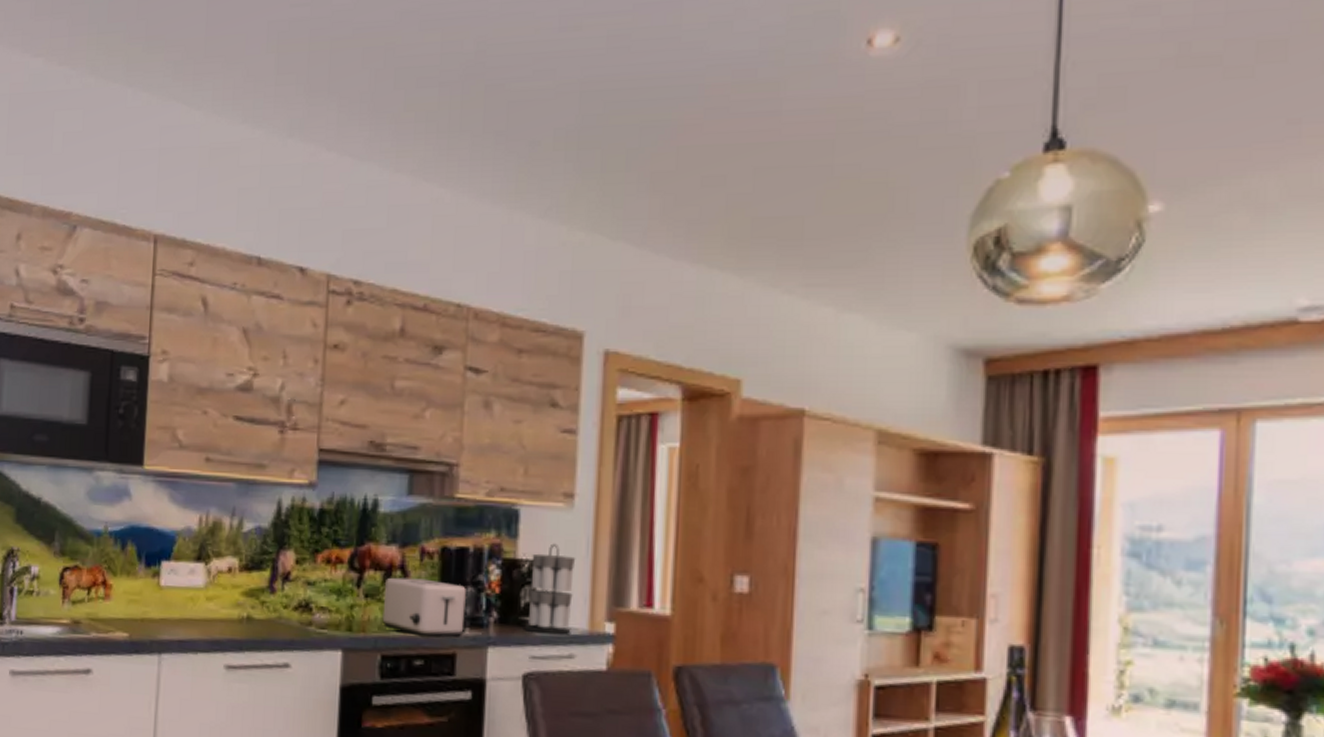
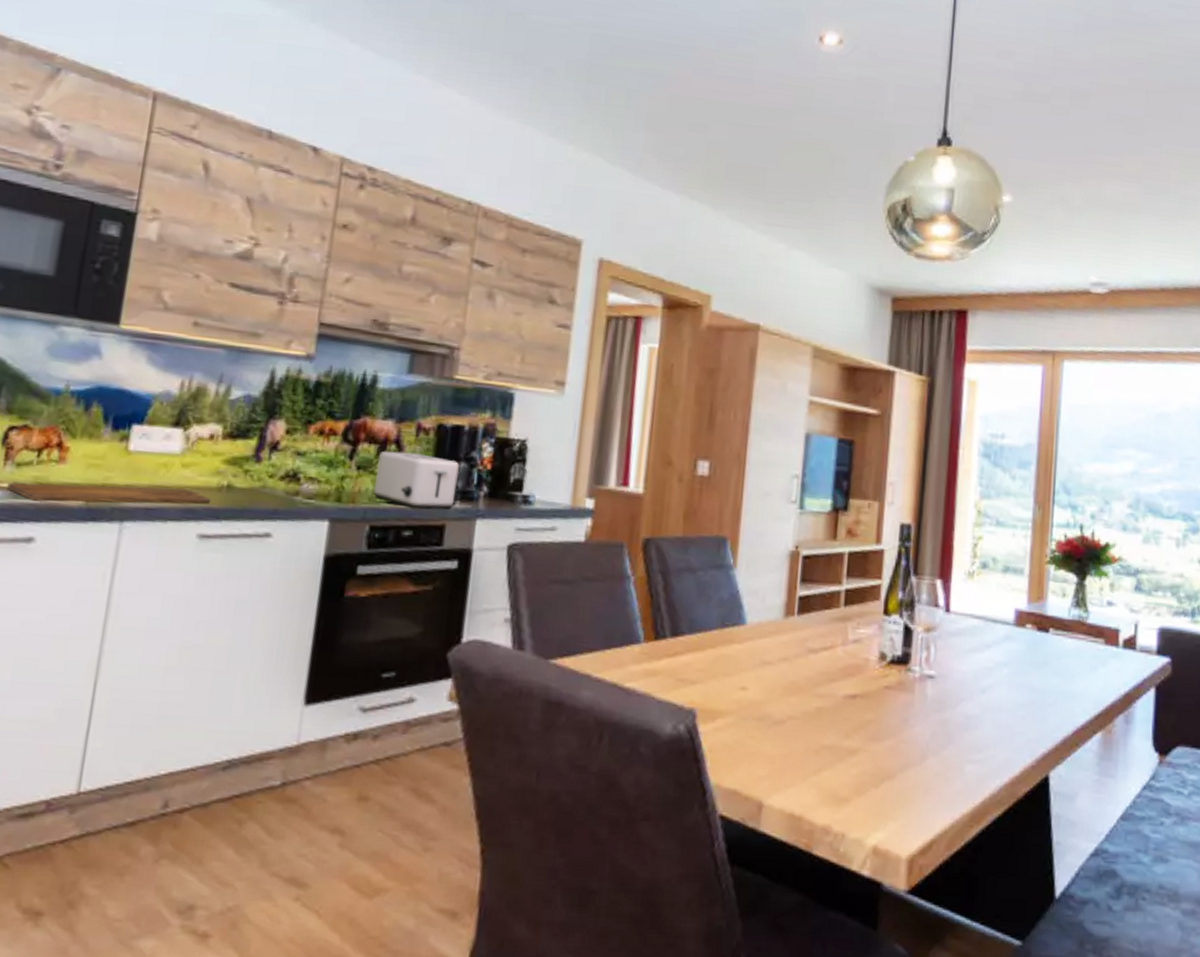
cutting board: none [67,619,233,637] -> present [7,482,210,505]
spice rack: present [524,543,576,637] -> none [512,426,563,511]

